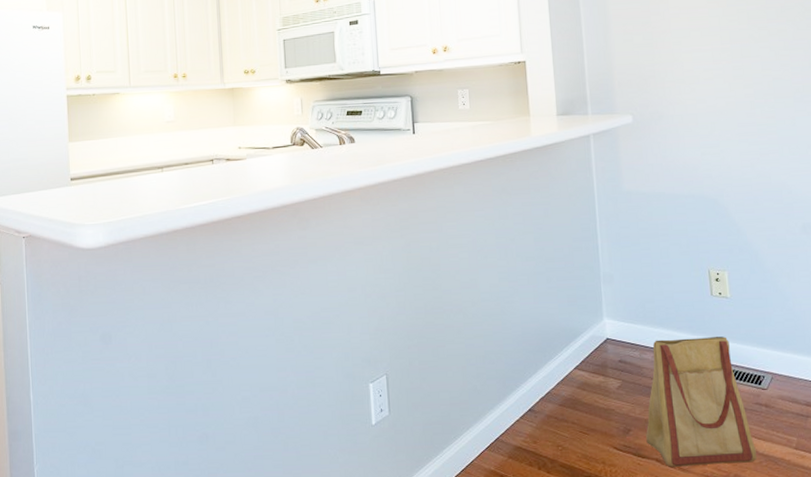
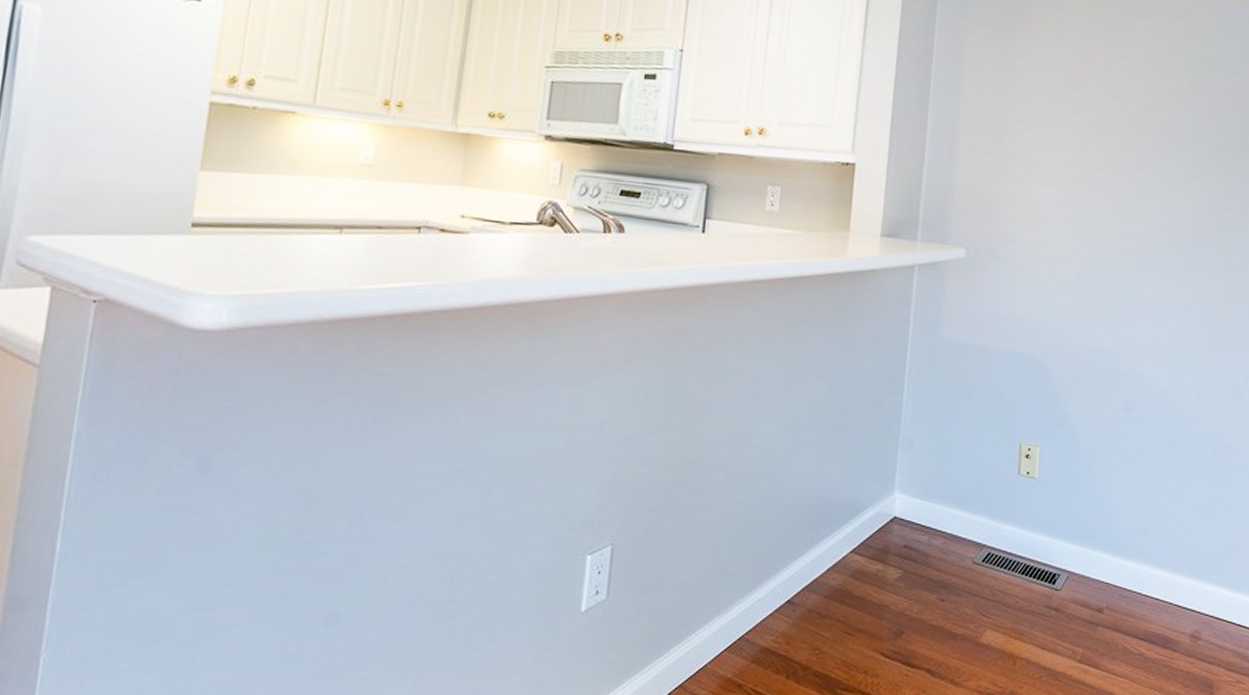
shopping bag: present [646,336,757,467] -> none [919,523,1038,680]

